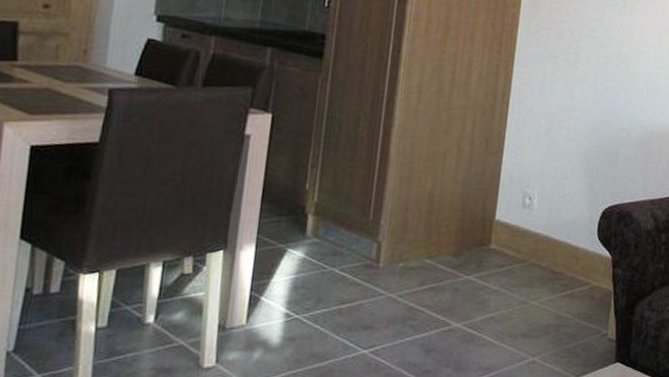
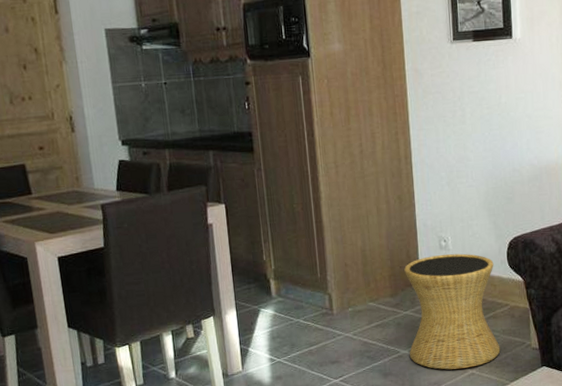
side table: none [461,213,582,354] -> present [404,253,501,370]

